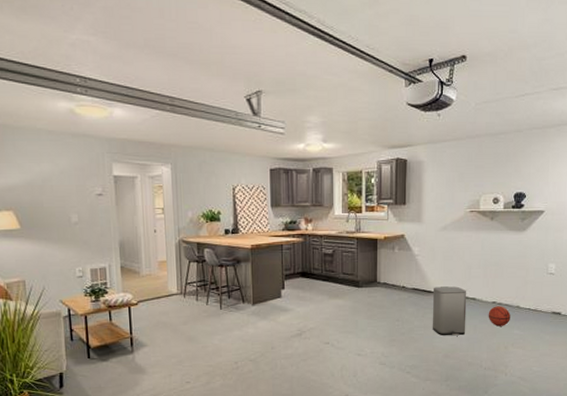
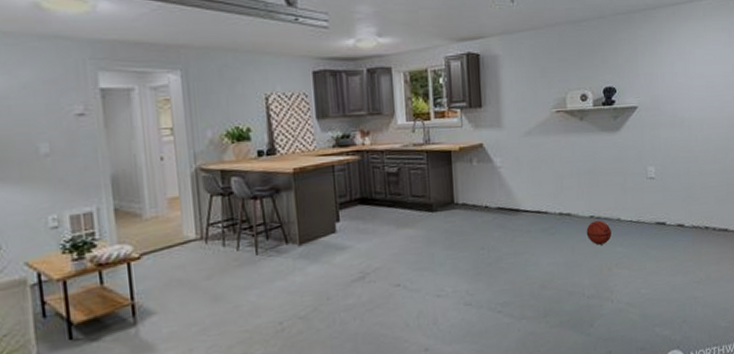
pedal bin: present [432,286,467,336] -> none [521,201,563,262]

